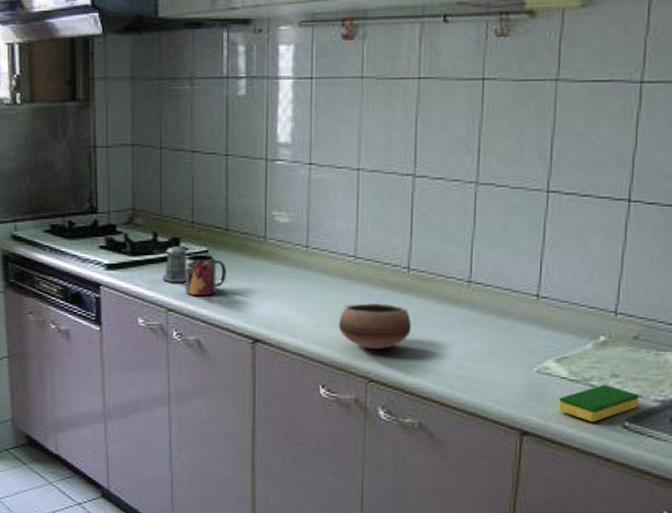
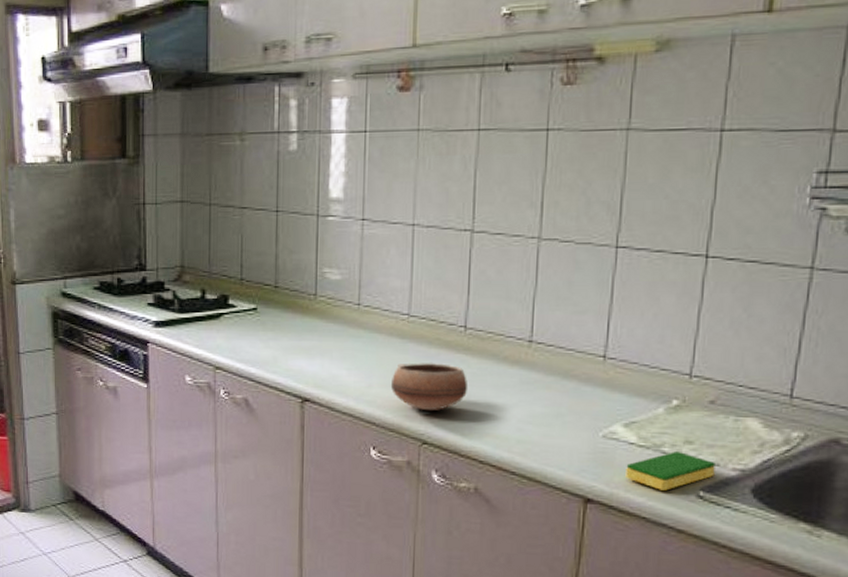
pepper shaker: present [152,245,187,283] -> none [200,303,236,341]
mug: present [185,254,226,297] -> none [233,312,275,355]

